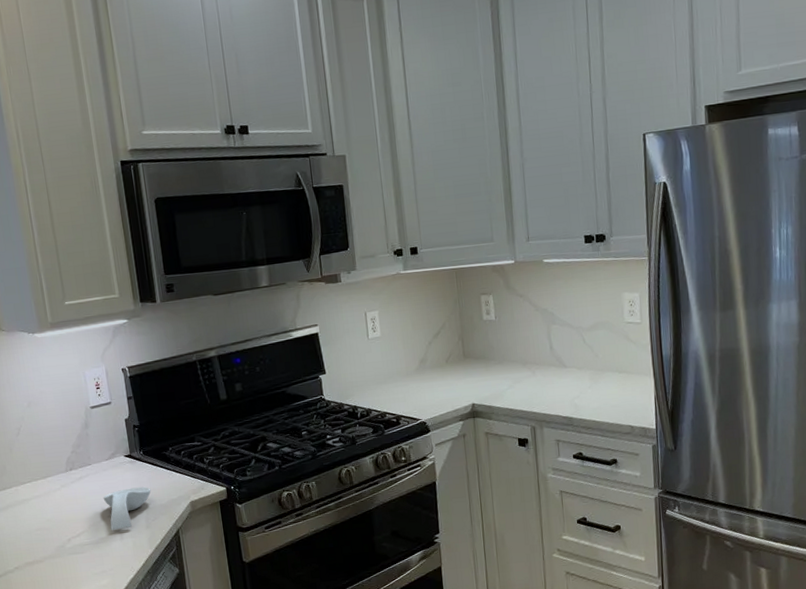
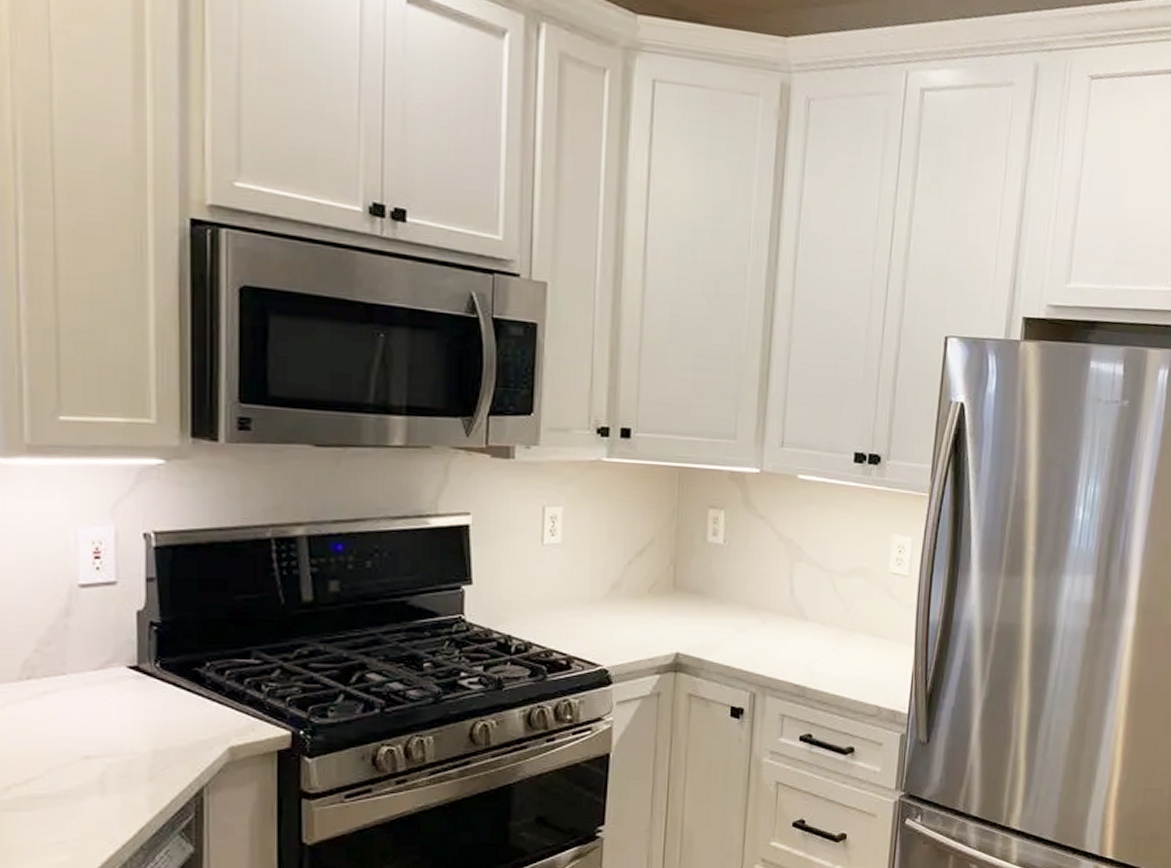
spoon rest: present [103,486,151,531] -> none [79,717,165,780]

